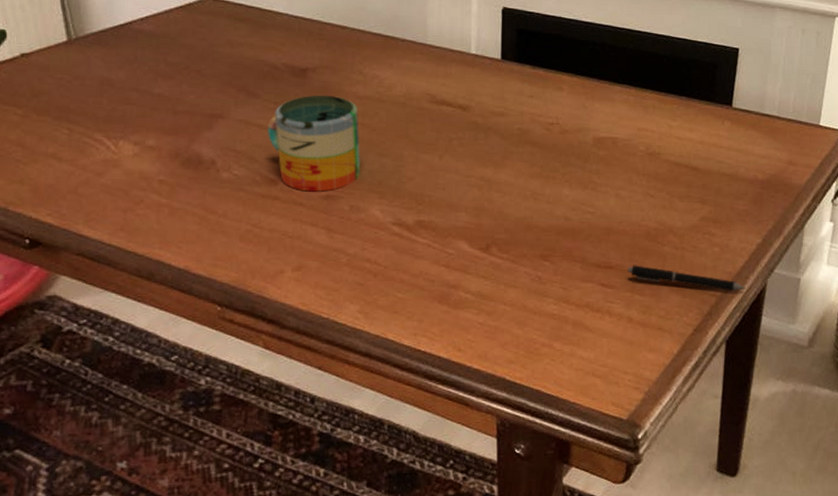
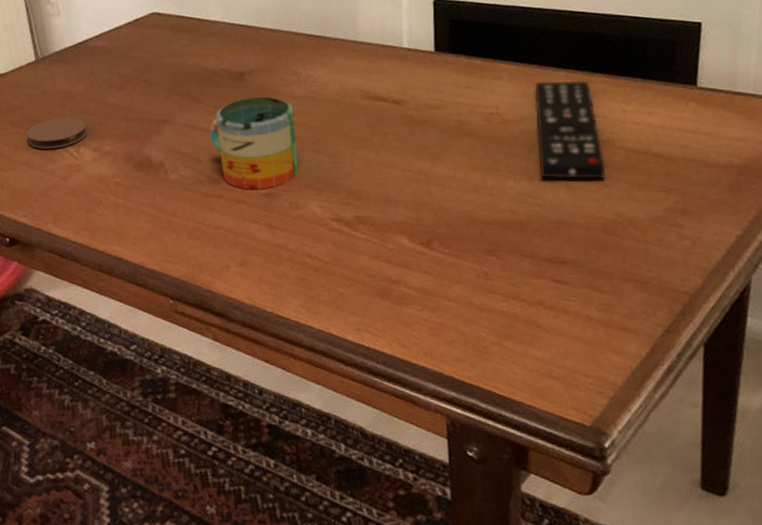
coaster: none [54,106,127,141] -> present [27,117,87,149]
remote control: none [592,95,652,189] -> present [534,80,606,179]
pen: present [627,265,747,292] -> none [582,260,726,289]

